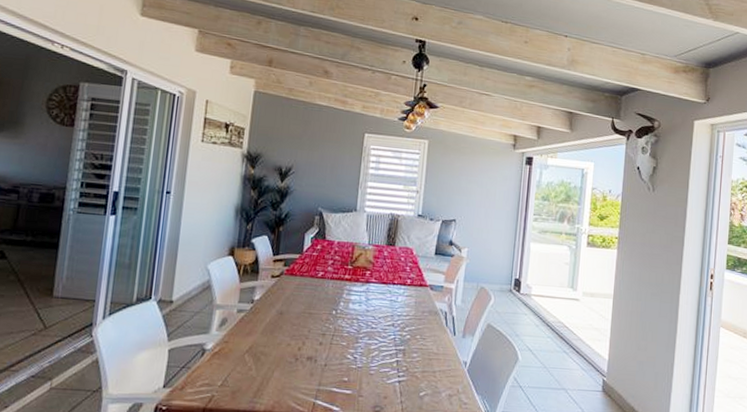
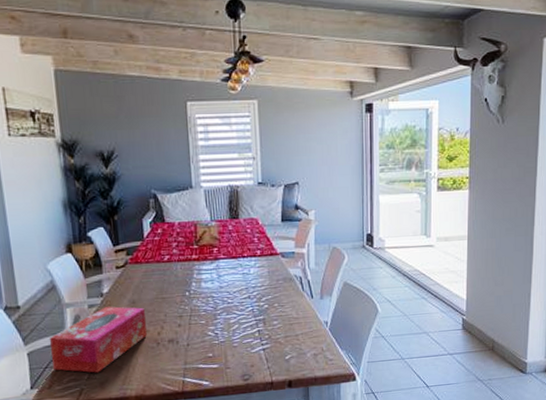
tissue box: none [189,314,290,381] -> present [49,306,147,373]

